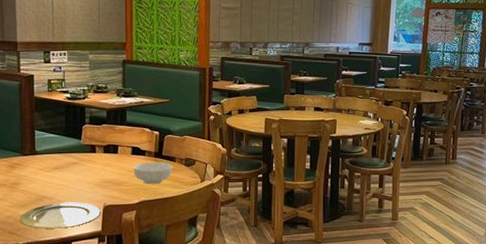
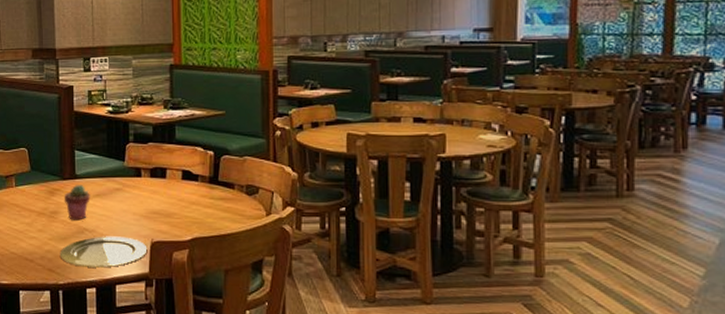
potted succulent: none [24,160,49,190] -> present [64,185,90,221]
cereal bowl: present [133,162,173,184] -> none [184,189,231,217]

